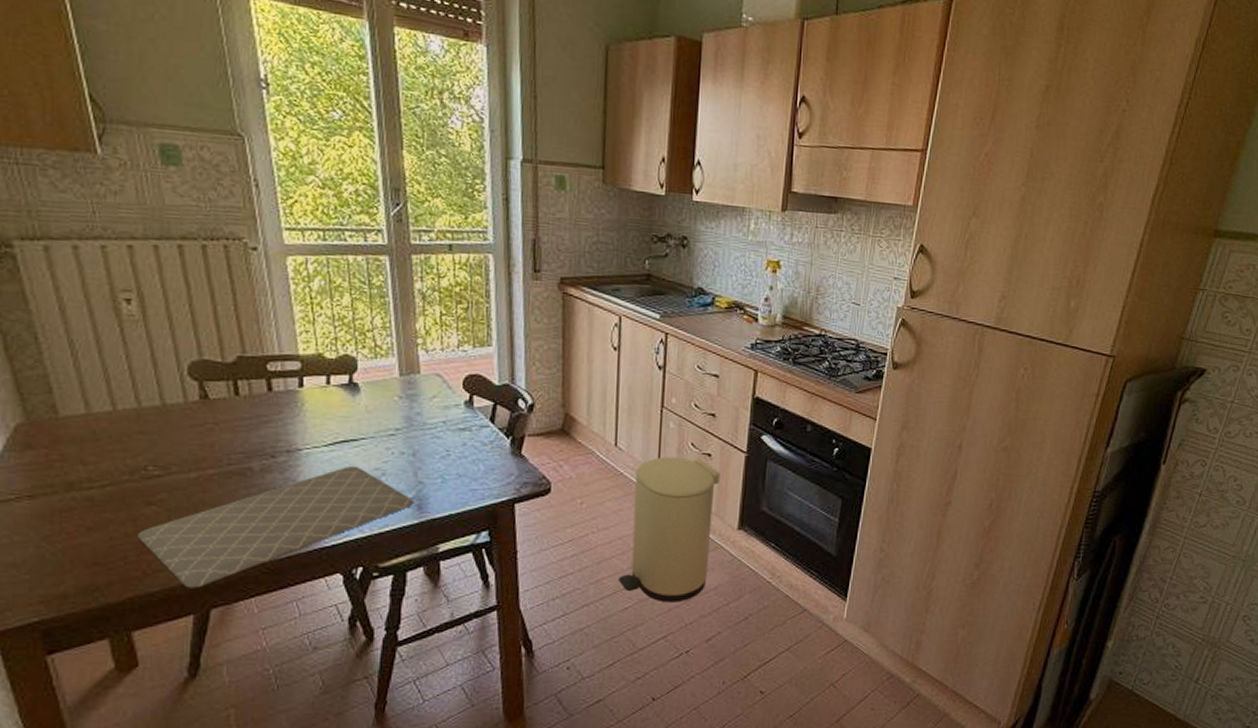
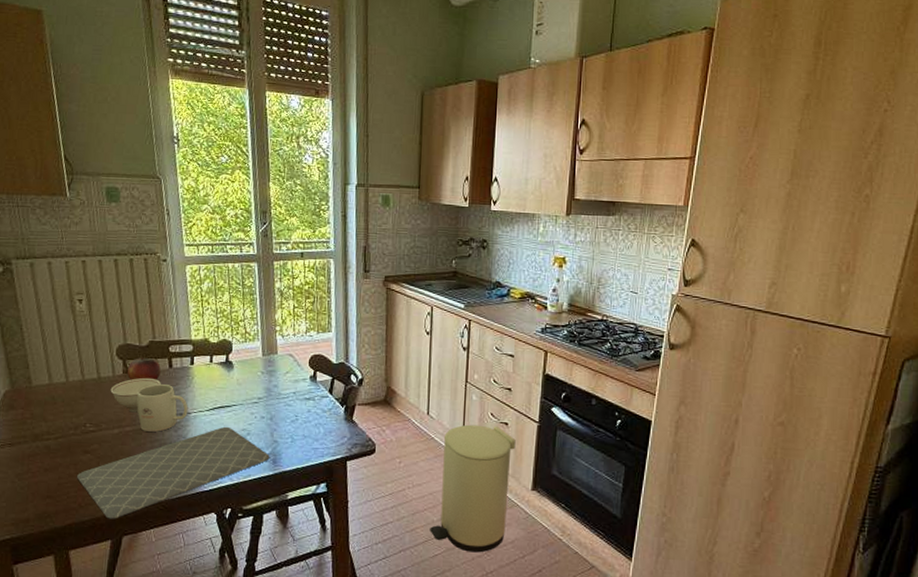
bowl: none [181,404,257,450] -> present [110,377,161,413]
fruit: none [205,377,256,408] -> present [127,357,161,381]
mug: none [221,413,298,476] -> present [136,384,188,433]

